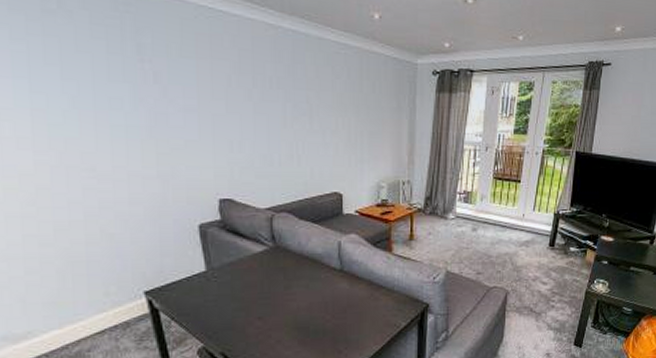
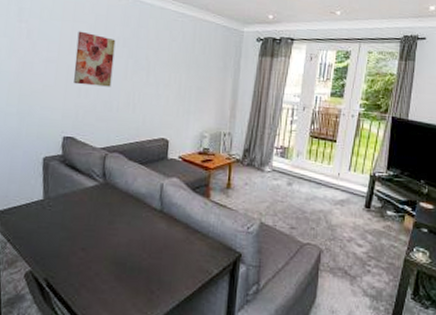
wall art: none [219,70,269,138] -> present [74,31,116,87]

